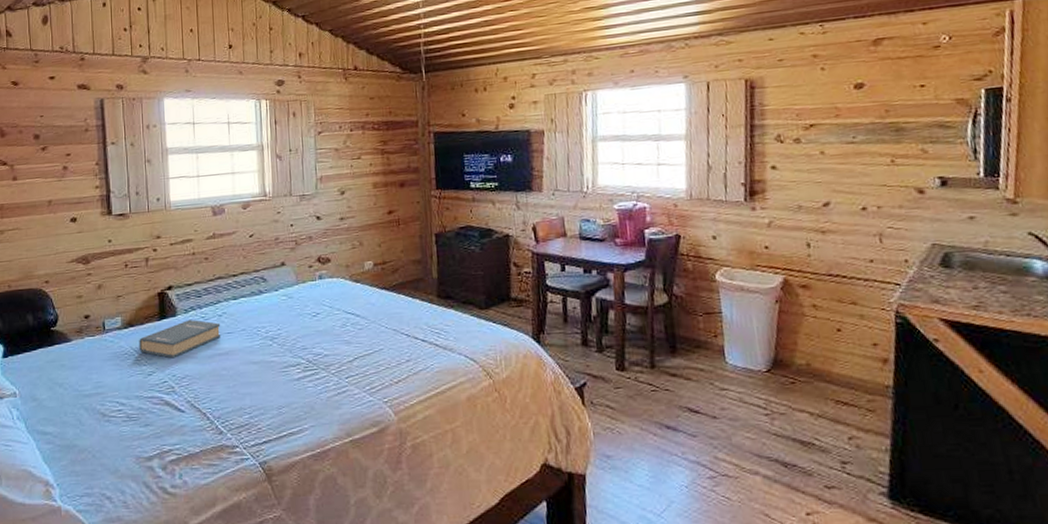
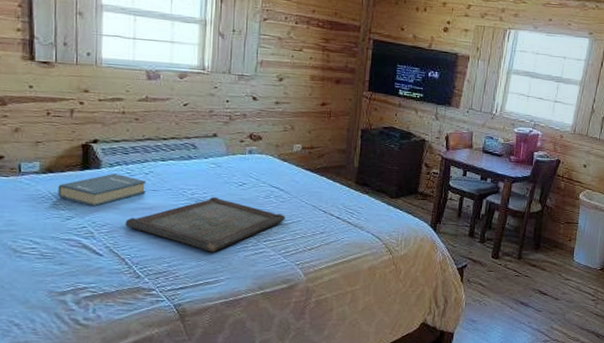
serving tray: none [204,332,366,396] -> present [125,197,286,252]

